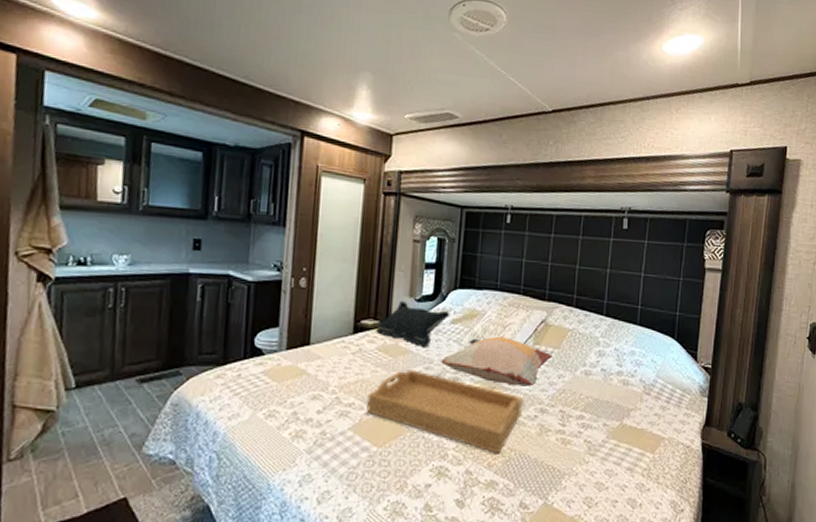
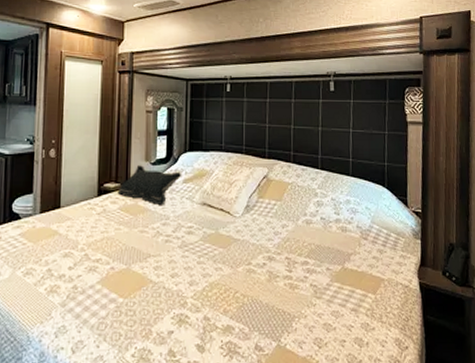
serving tray: present [366,369,522,454] -> none [112,226,251,301]
decorative pillow: present [441,336,553,387] -> none [176,192,276,237]

